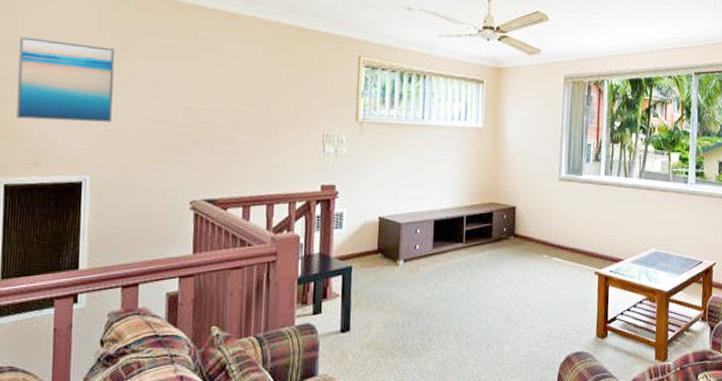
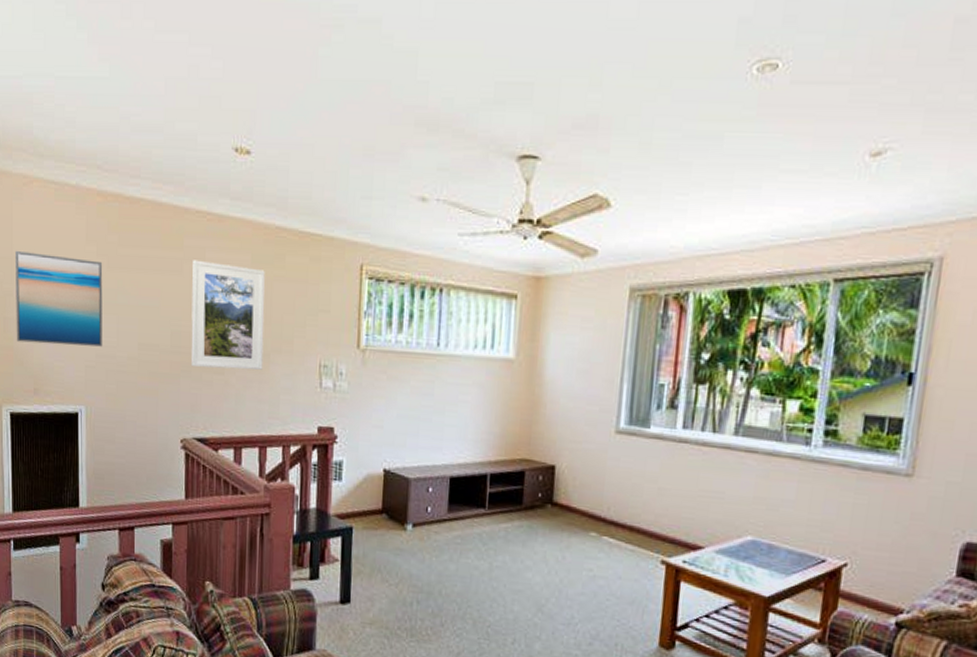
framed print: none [202,49,274,140] -> present [190,260,265,370]

